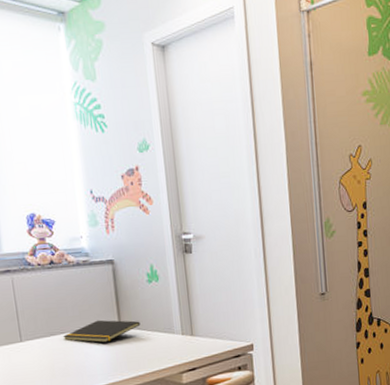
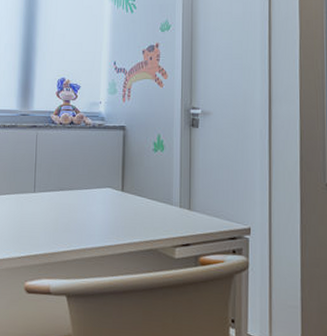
notepad: present [62,320,141,343] -> none [70,181,142,205]

